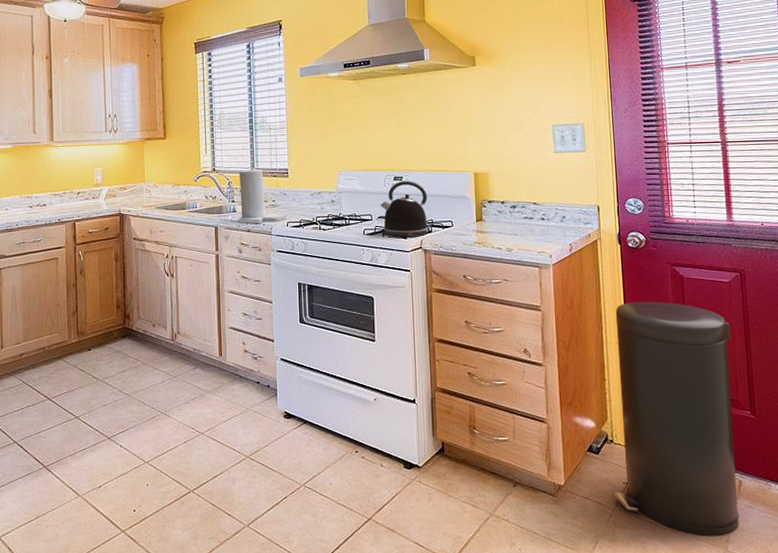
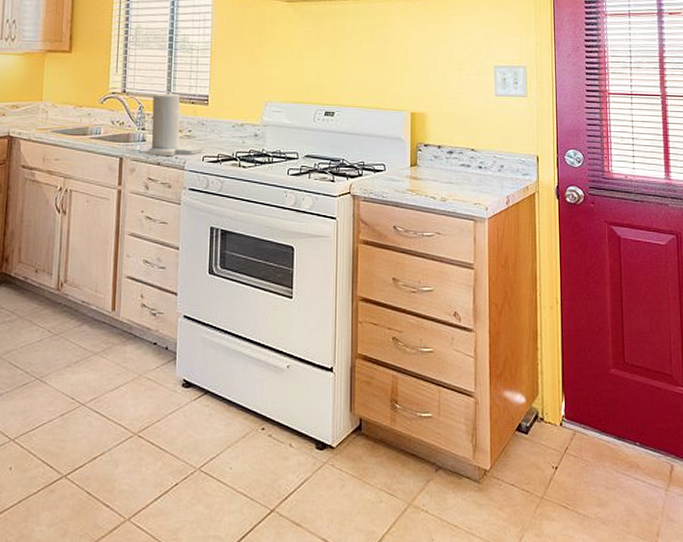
kettle: present [380,181,431,238] -> none [308,117,362,181]
pedal bin: present [612,301,739,535] -> none [541,263,670,528]

